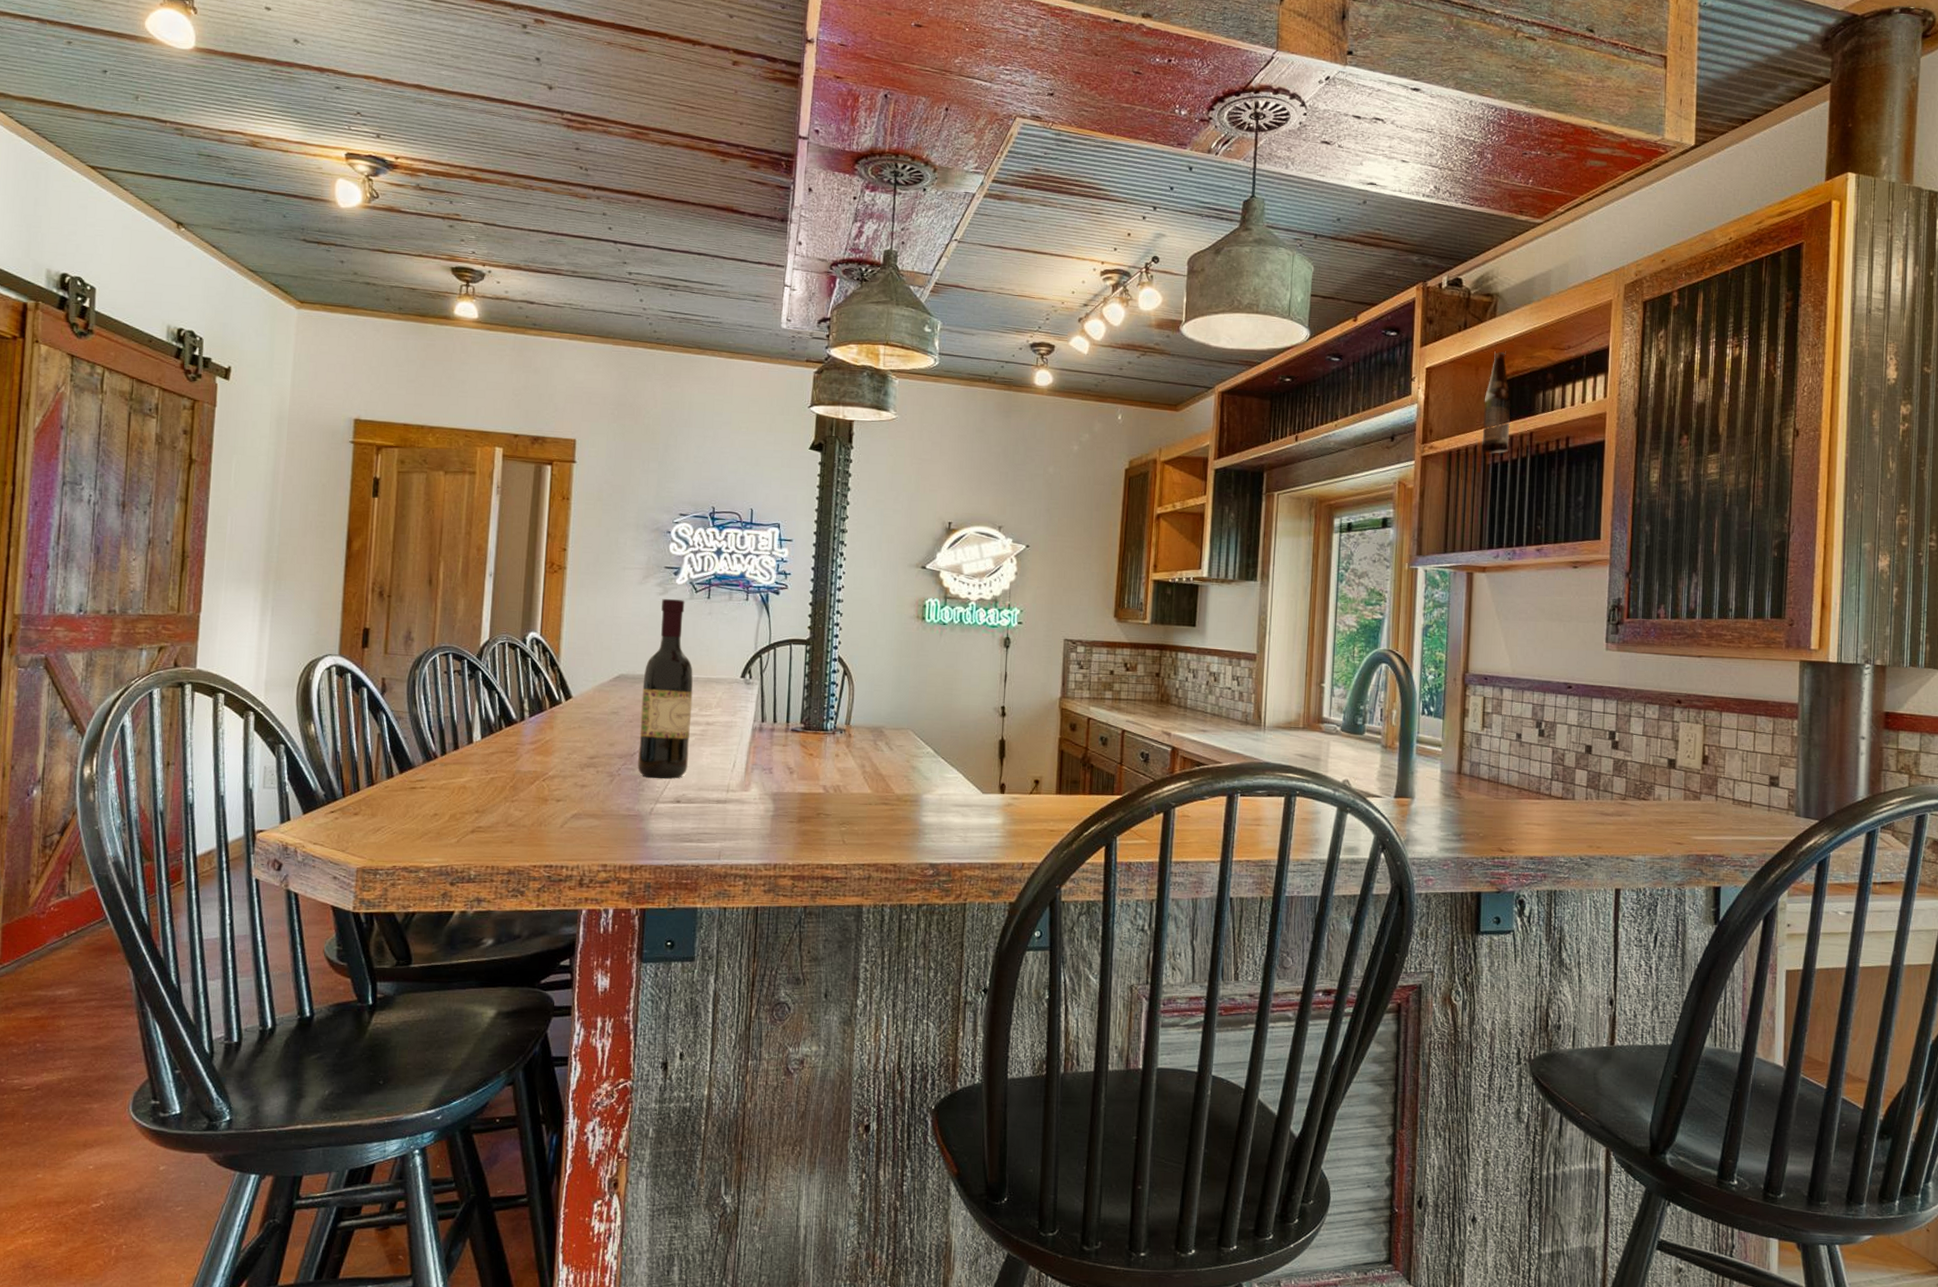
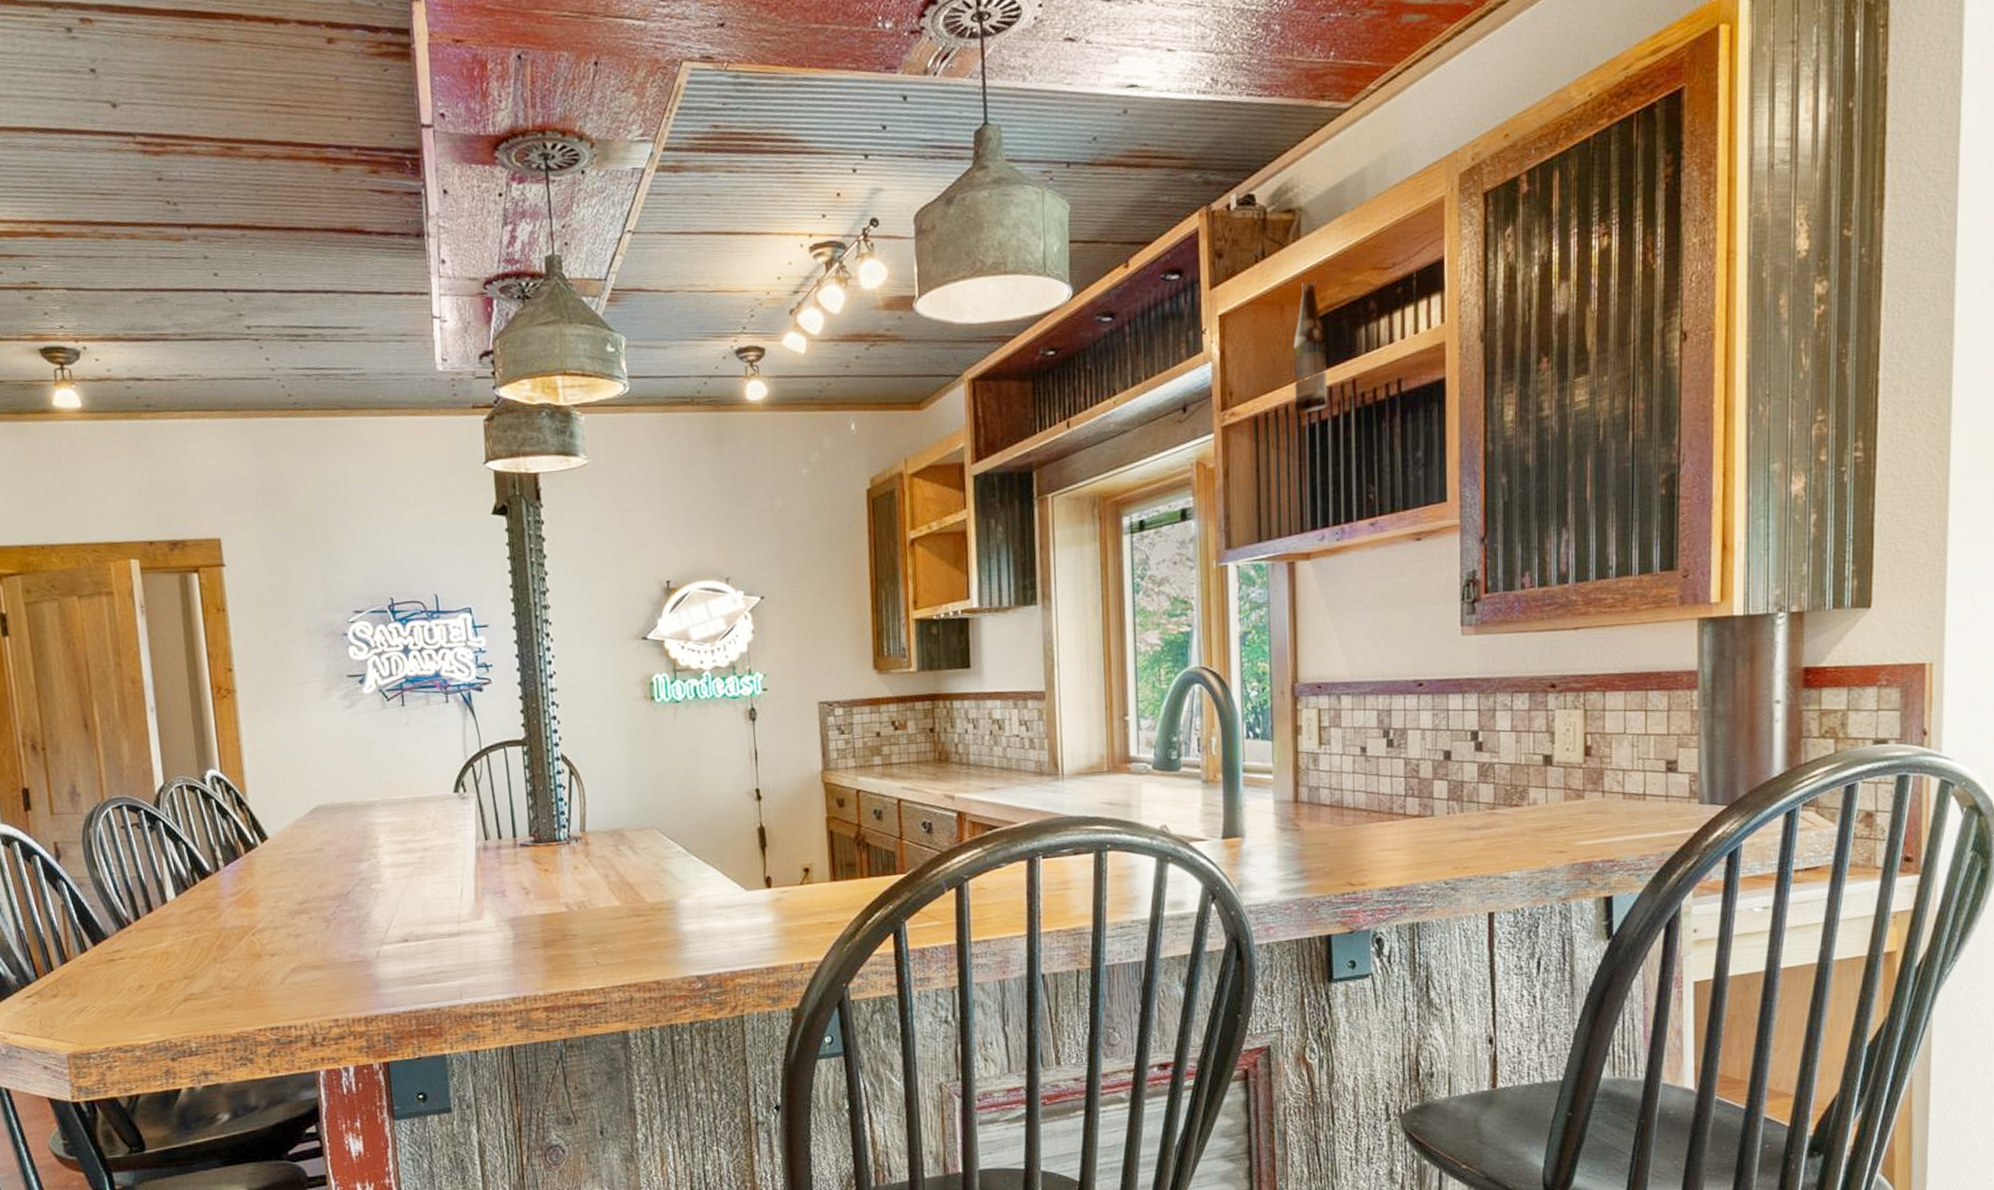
wine bottle: present [638,599,693,779] -> none [344,711,410,918]

